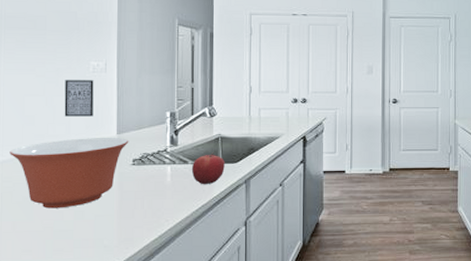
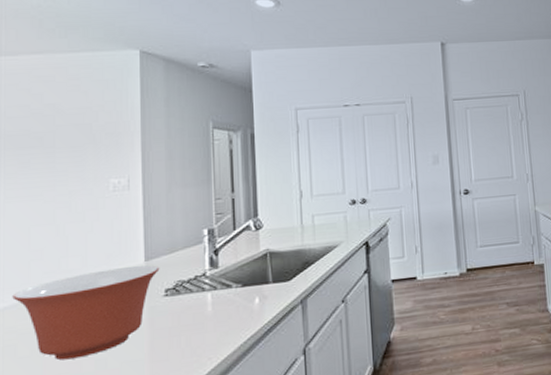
wall art: present [64,80,94,117] -> none [79,200,115,247]
fruit: present [191,153,225,185] -> none [236,271,276,311]

